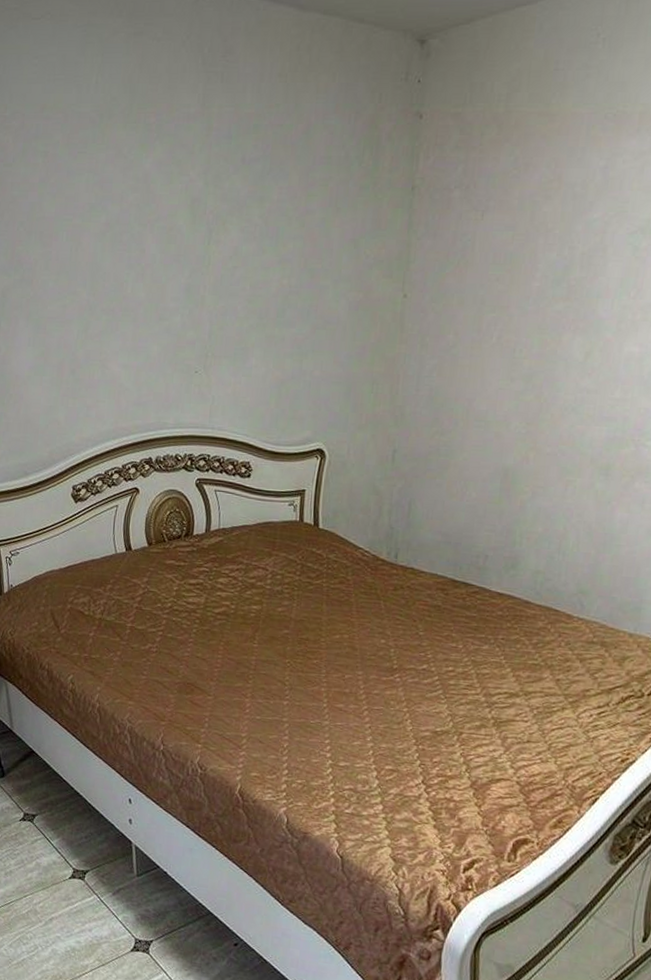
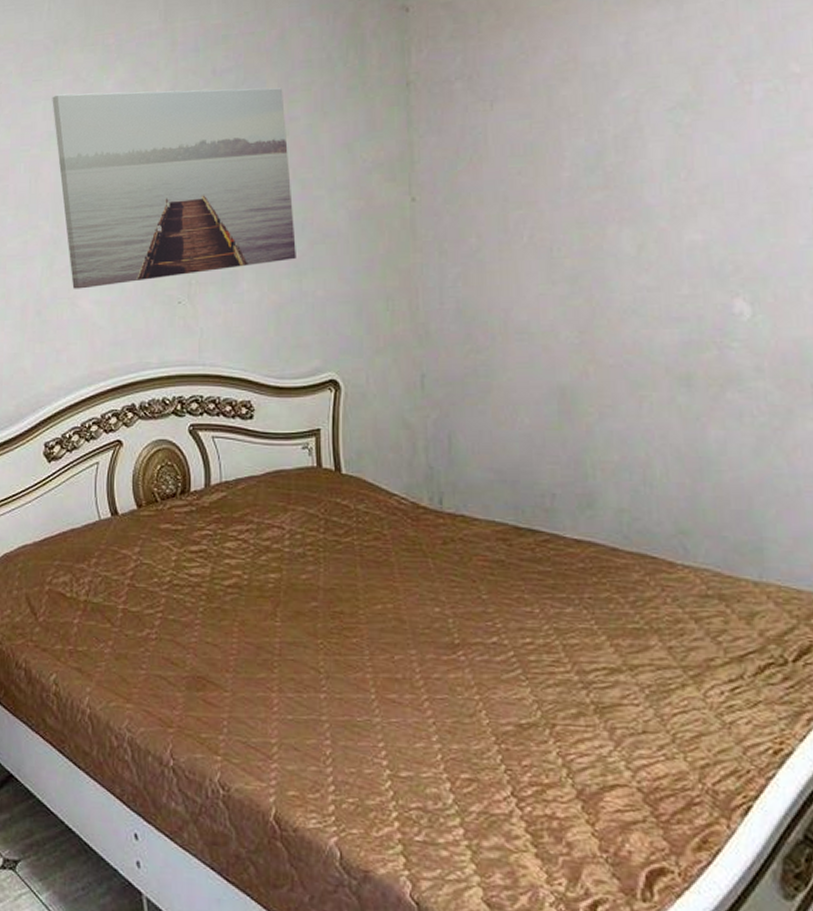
wall art: none [94,168,303,353] -> present [52,88,296,289]

